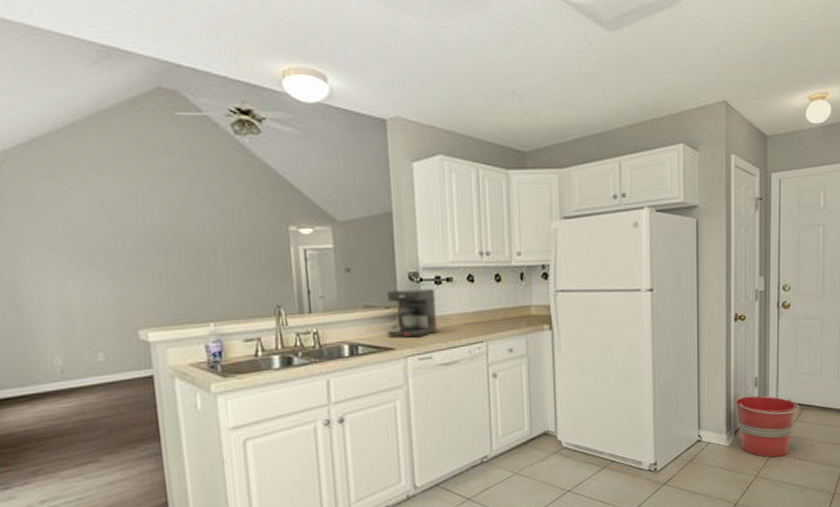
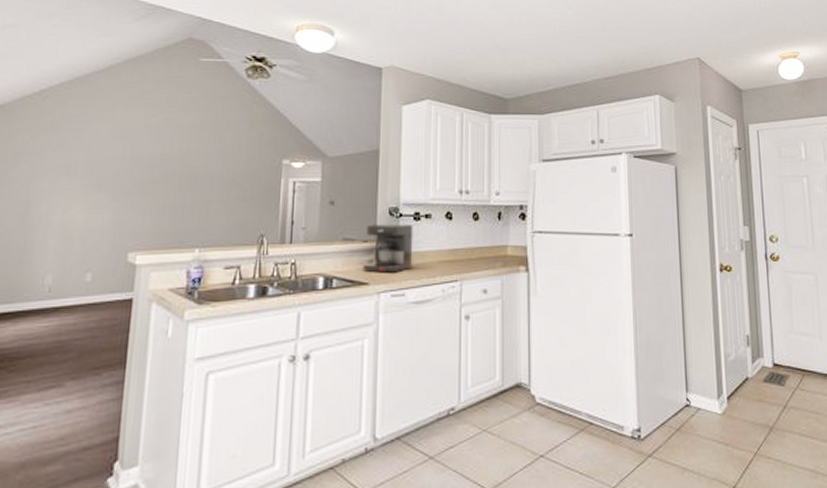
bucket: present [735,395,799,458] -> none [726,356,799,432]

